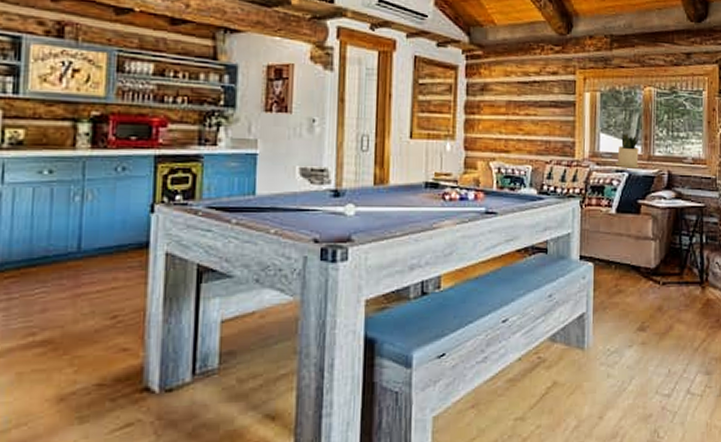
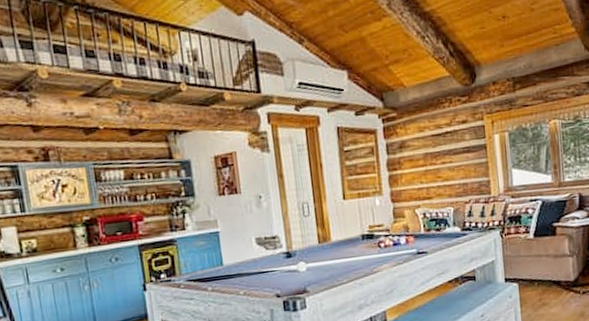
planter: present [616,133,640,169] -> none [529,165,552,197]

